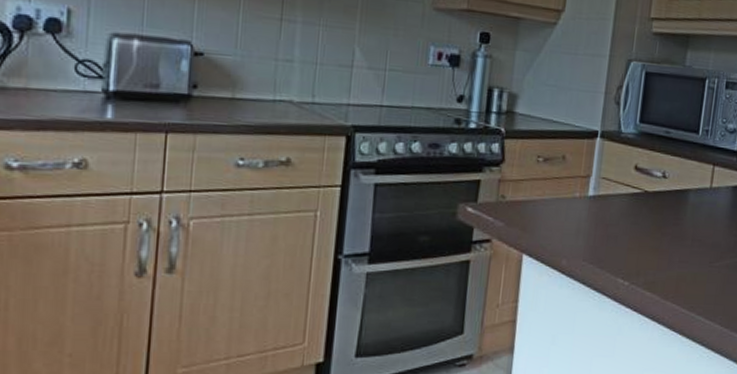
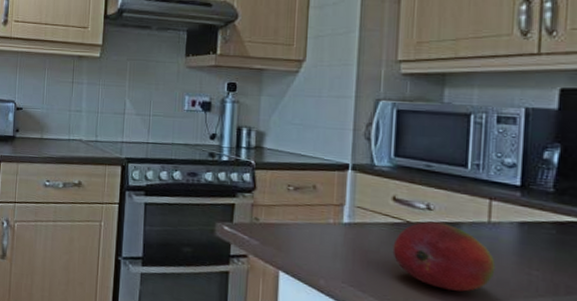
fruit: none [630,190,712,258] -> present [392,221,496,292]

